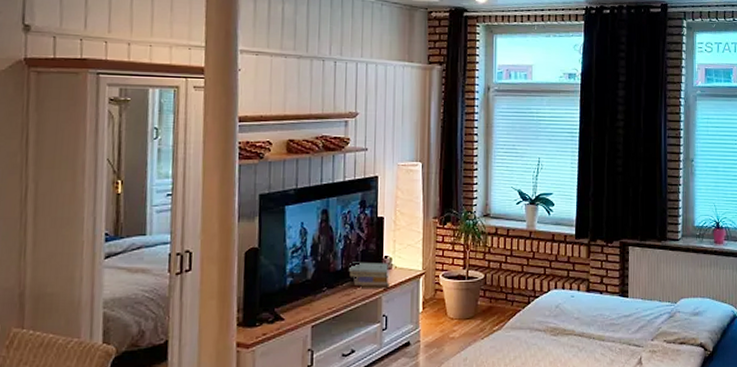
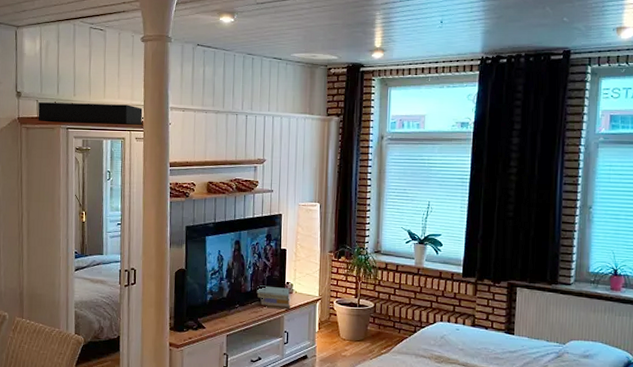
decorative box: none [54,39,203,72] -> present [38,102,143,126]

